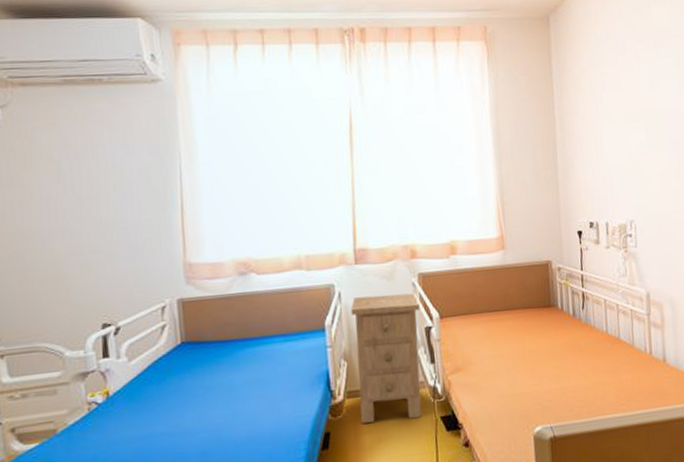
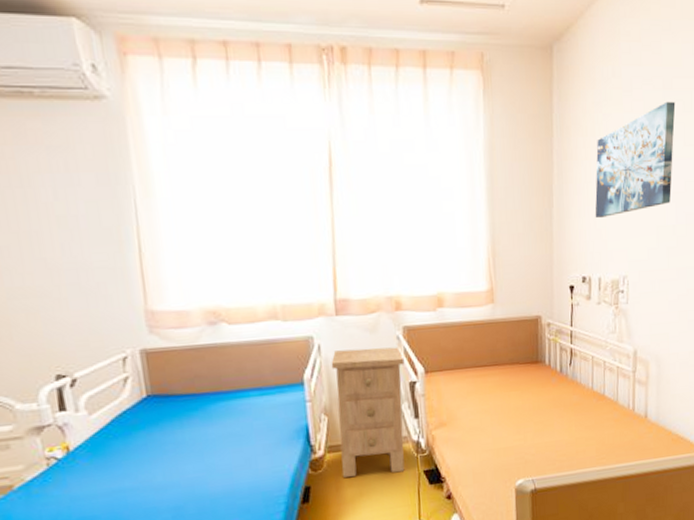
wall art: none [595,58,672,167] -> present [595,101,676,219]

